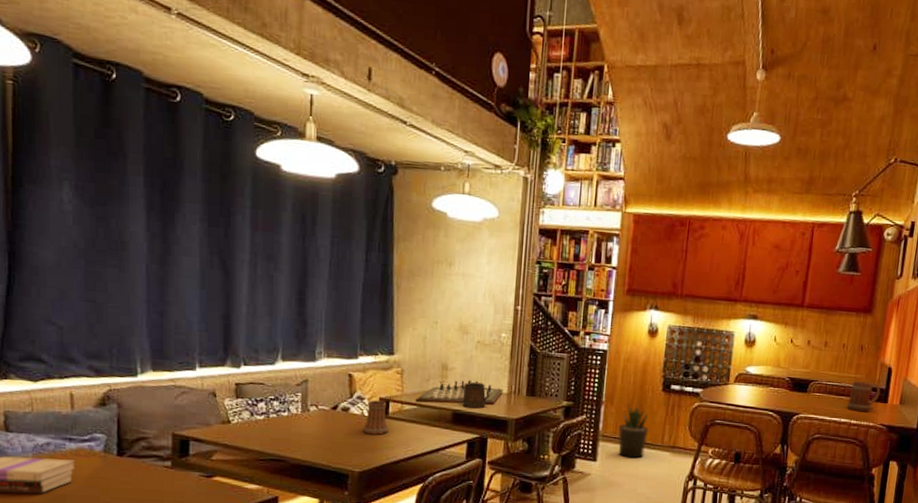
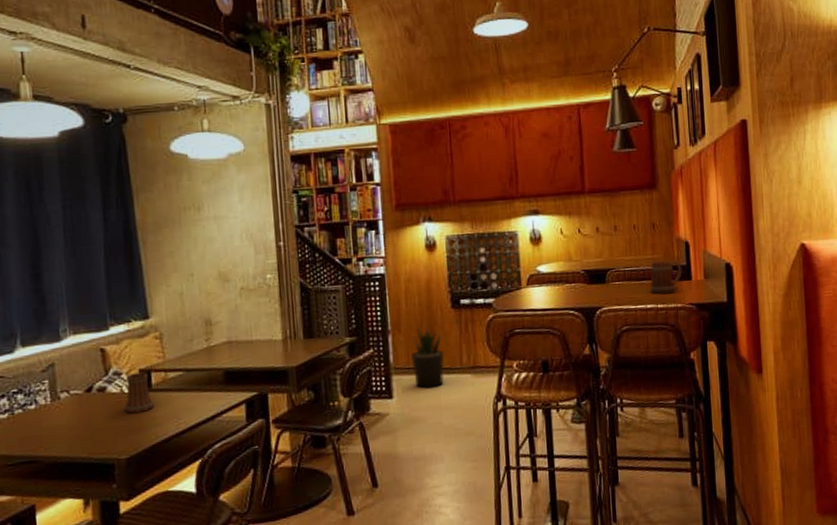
gameboard: present [415,380,503,405] -> none [180,331,278,368]
beer mug: present [462,381,490,410] -> none [232,332,263,365]

